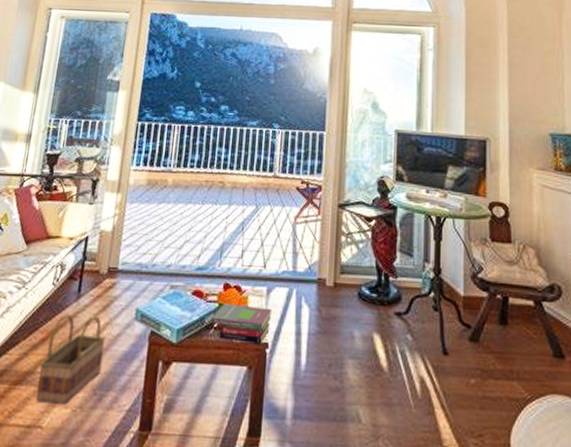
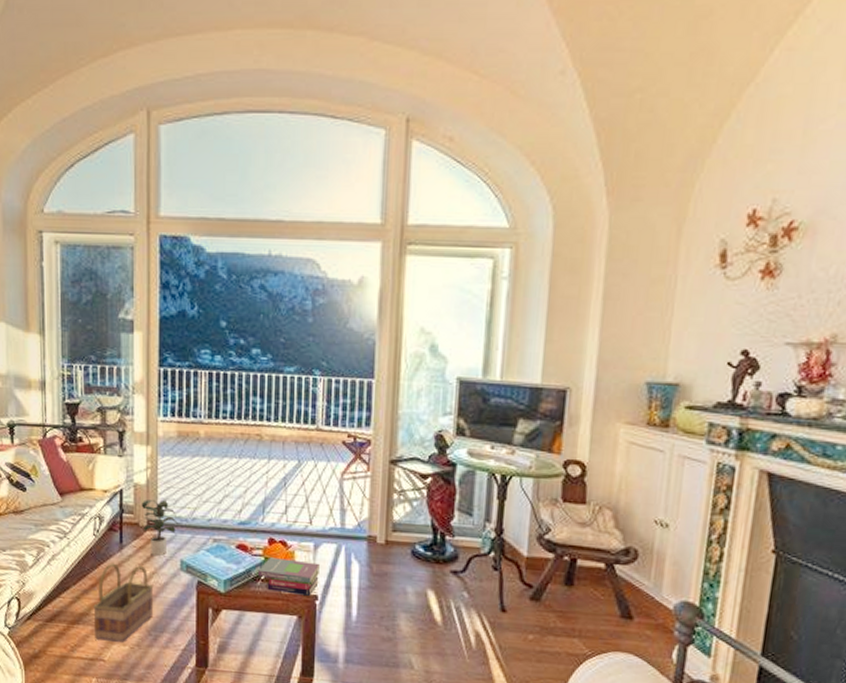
potted plant: none [103,246,138,306] -> present [141,499,178,557]

